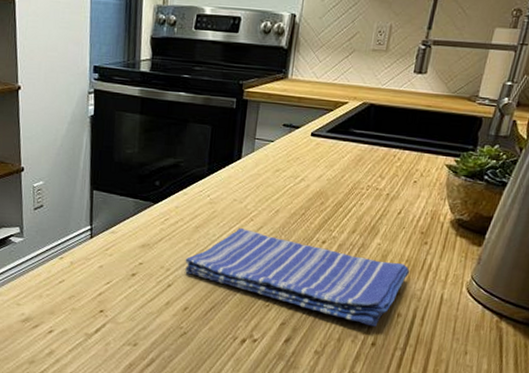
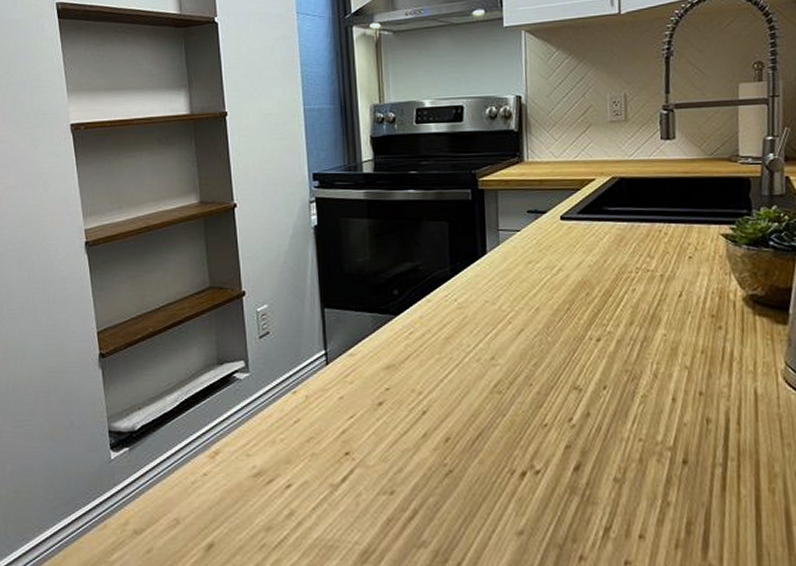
dish towel: present [185,228,410,327] -> none [439,334,709,439]

